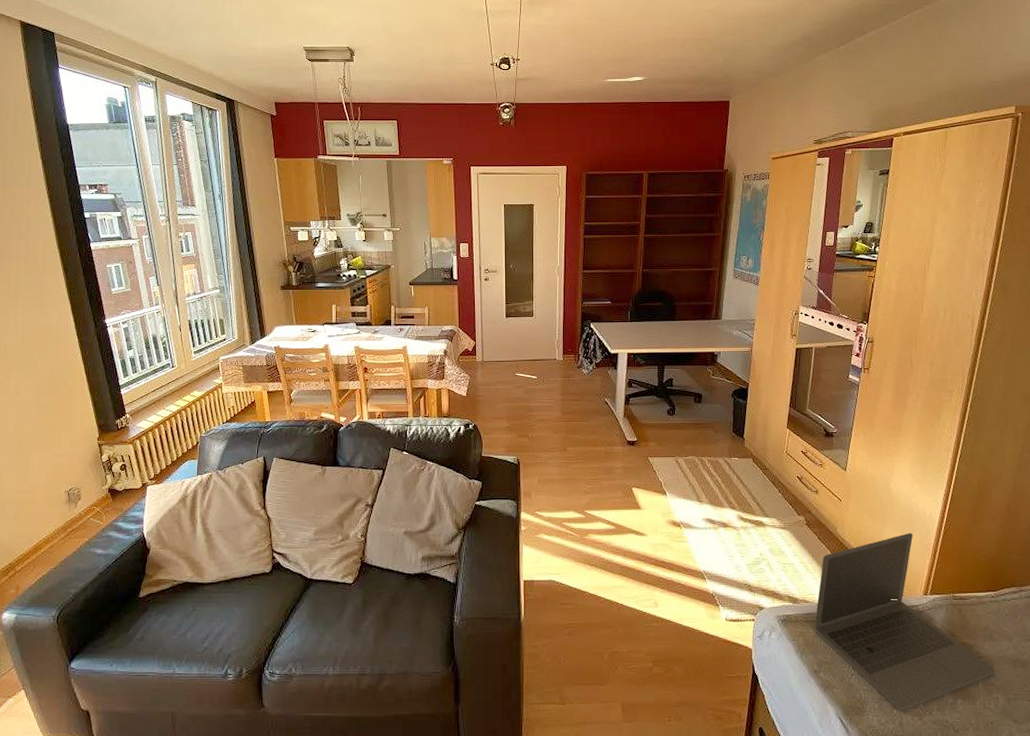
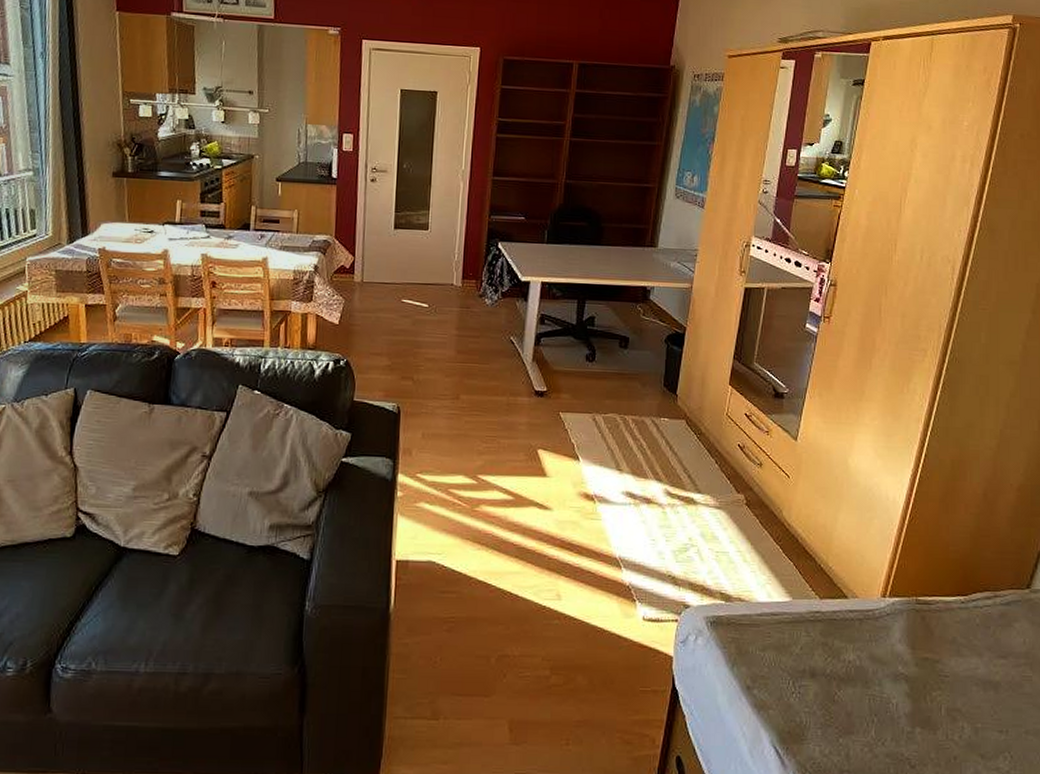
laptop: present [814,532,995,711] -> none [749,519,961,740]

